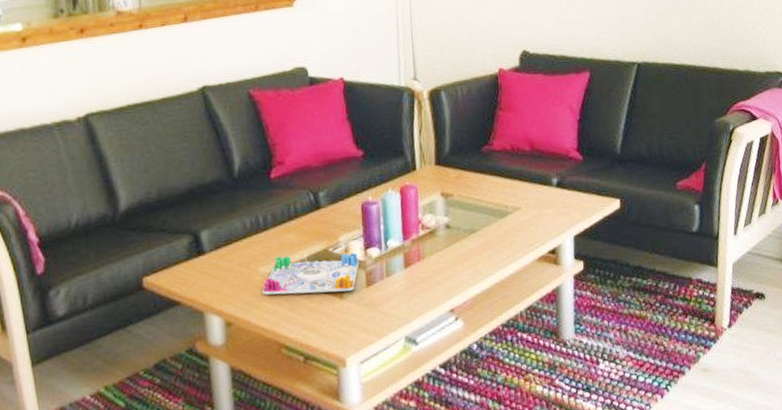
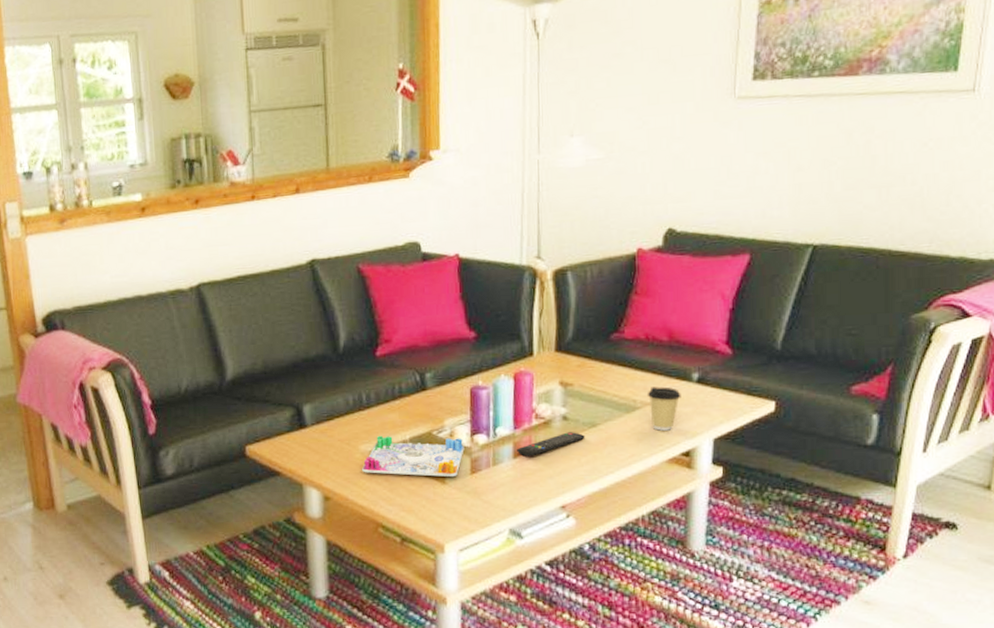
remote control: none [407,239,467,266] -> present [517,432,585,457]
coffee cup: none [516,192,545,232] -> present [647,386,681,431]

